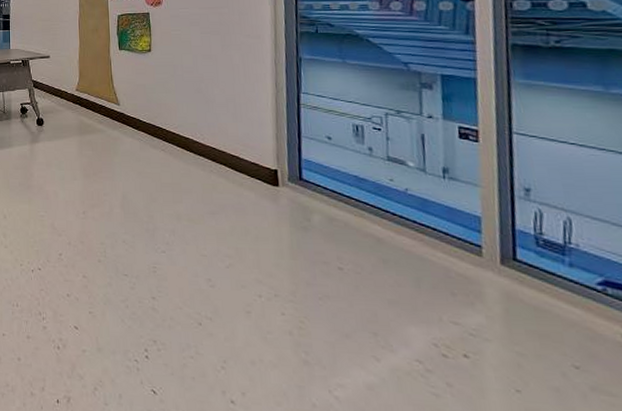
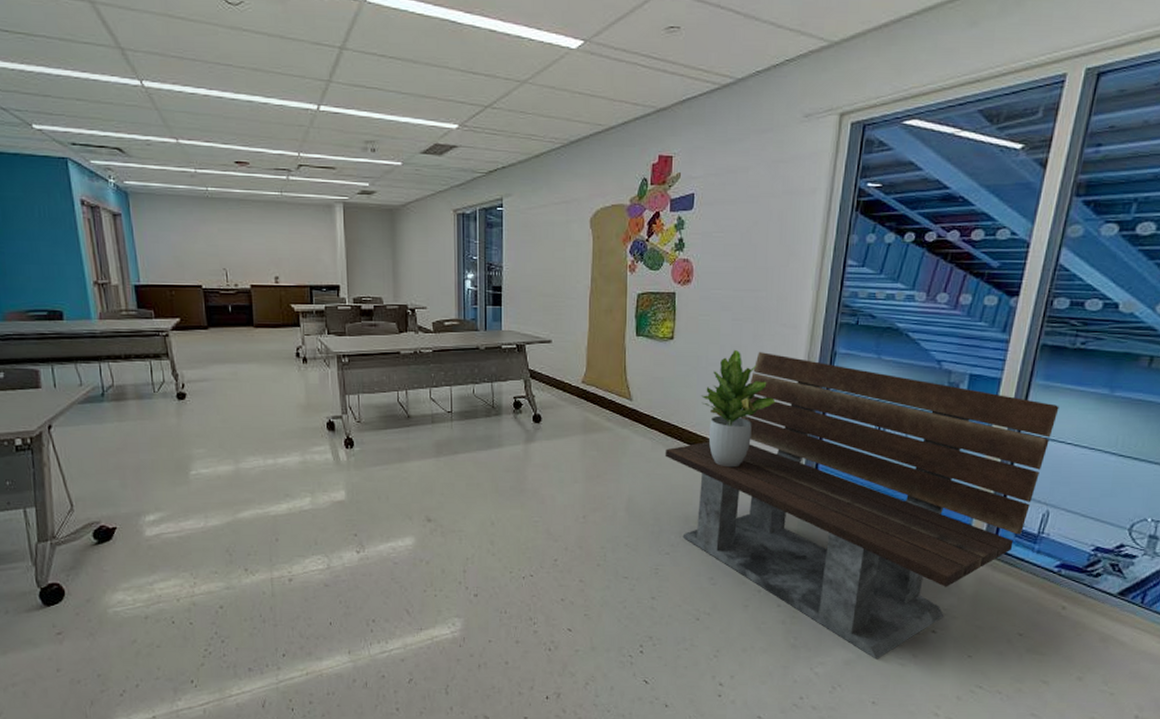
bench: none [152,60,550,386] -> present [664,352,1059,660]
potted plant: none [179,58,250,167] -> present [700,349,776,468]

